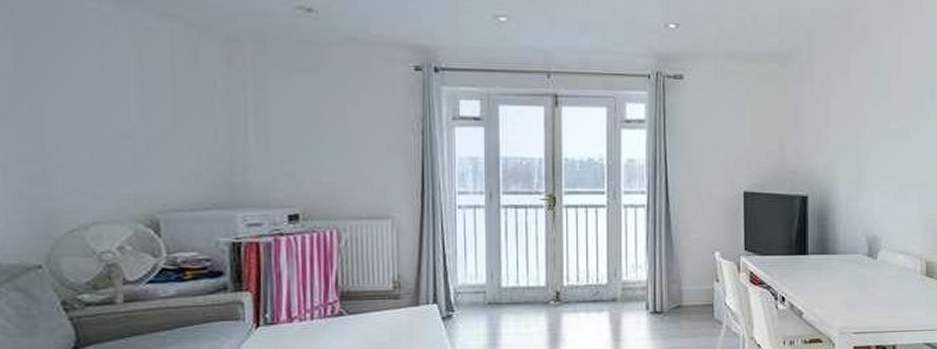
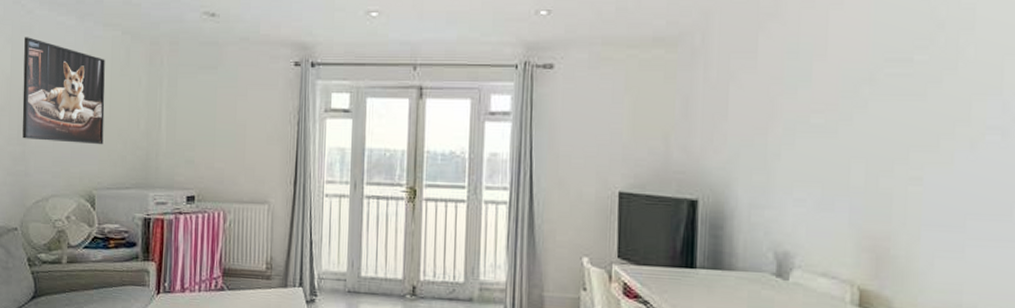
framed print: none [33,25,167,160] -> present [22,37,105,145]

